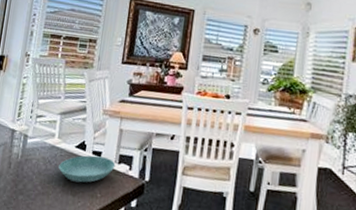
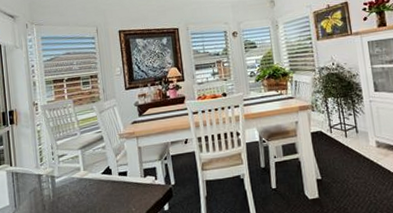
saucer: present [58,155,116,183] -> none [90,175,142,205]

